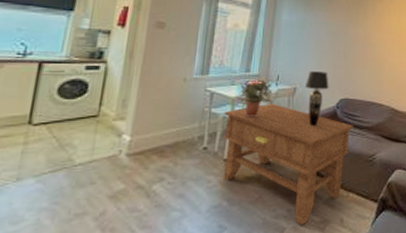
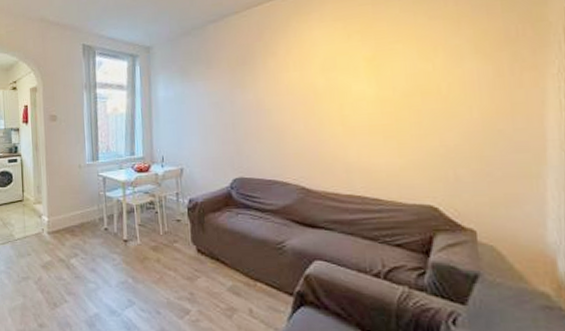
side table: present [222,104,354,226] -> none [117,186,254,311]
potted plant: present [235,79,272,118] -> none [125,162,160,200]
table lamp: present [305,71,329,127] -> none [192,149,219,210]

